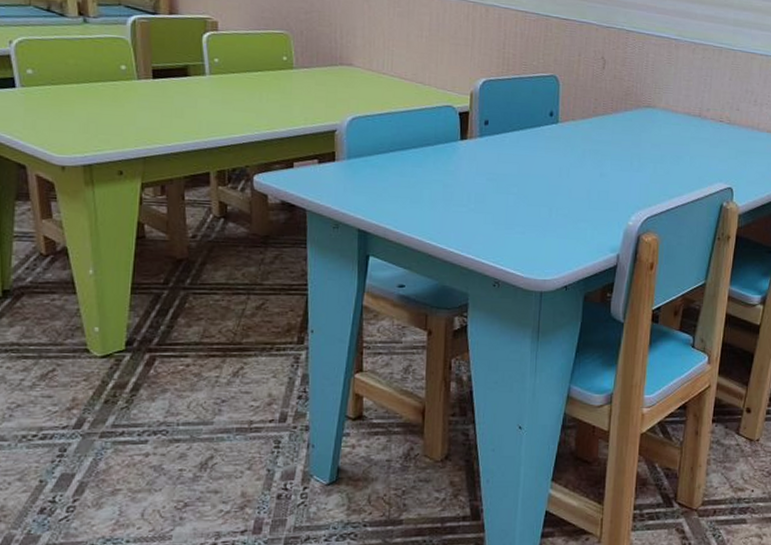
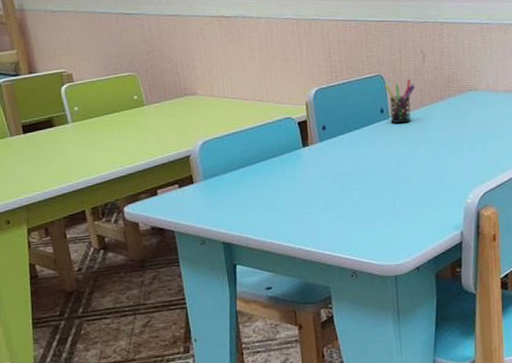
pen holder: none [558,85,591,131] -> present [384,79,416,124]

